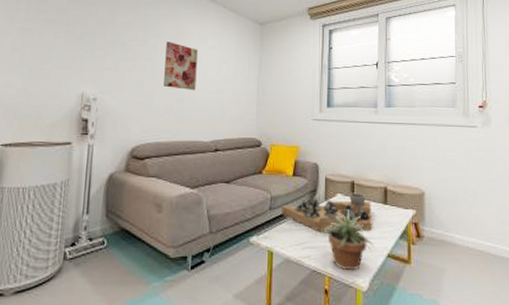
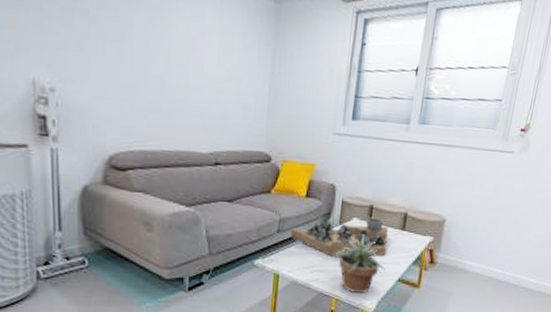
wall art: present [164,42,198,90] -> none [146,15,191,87]

